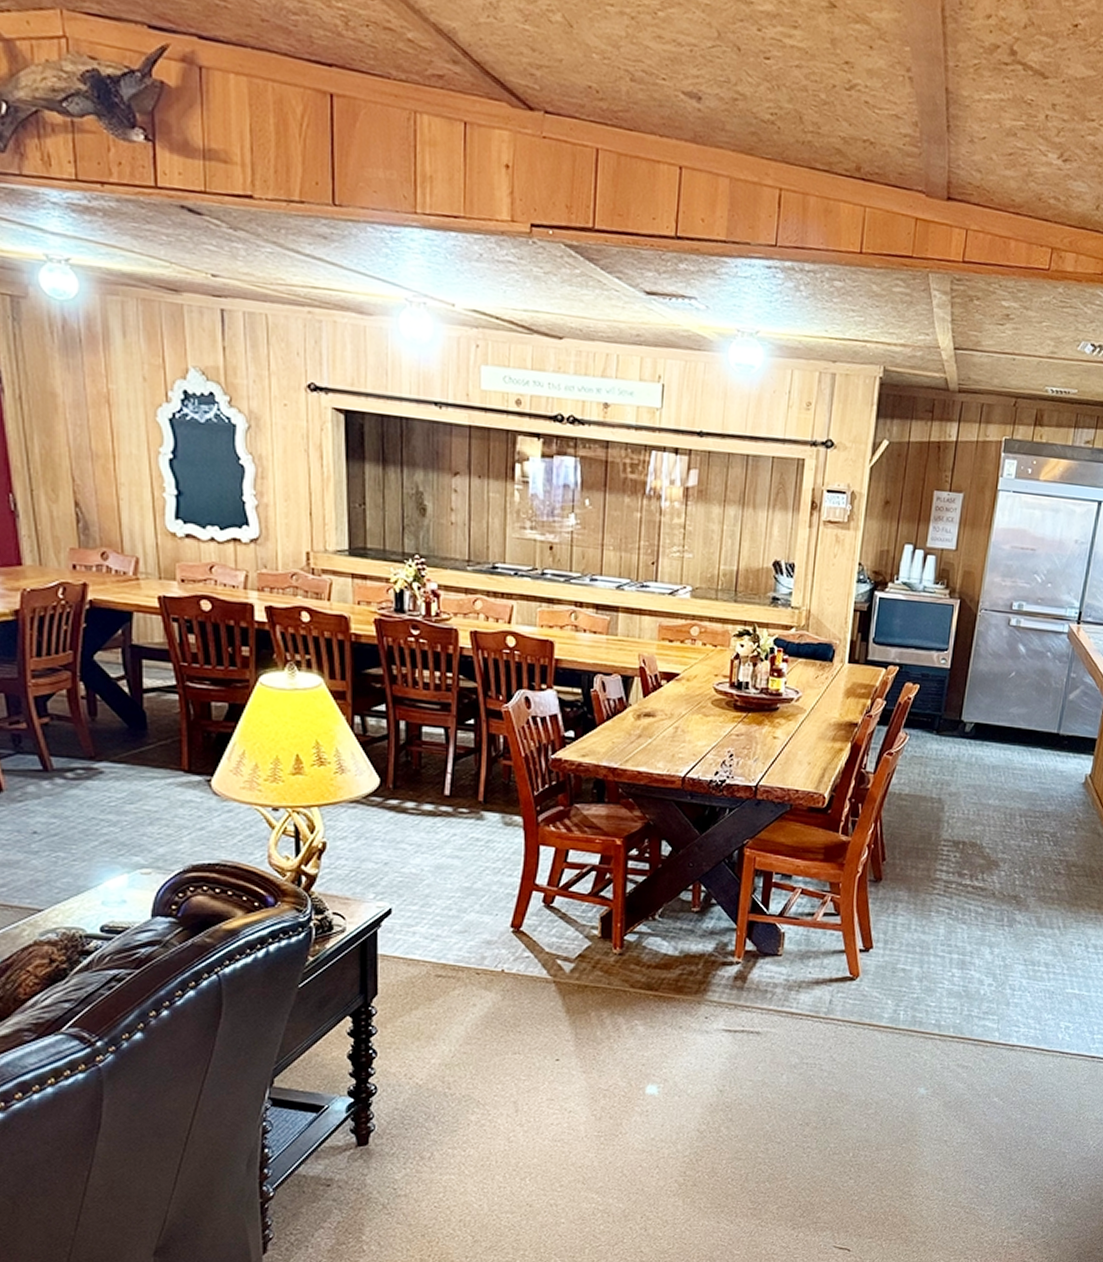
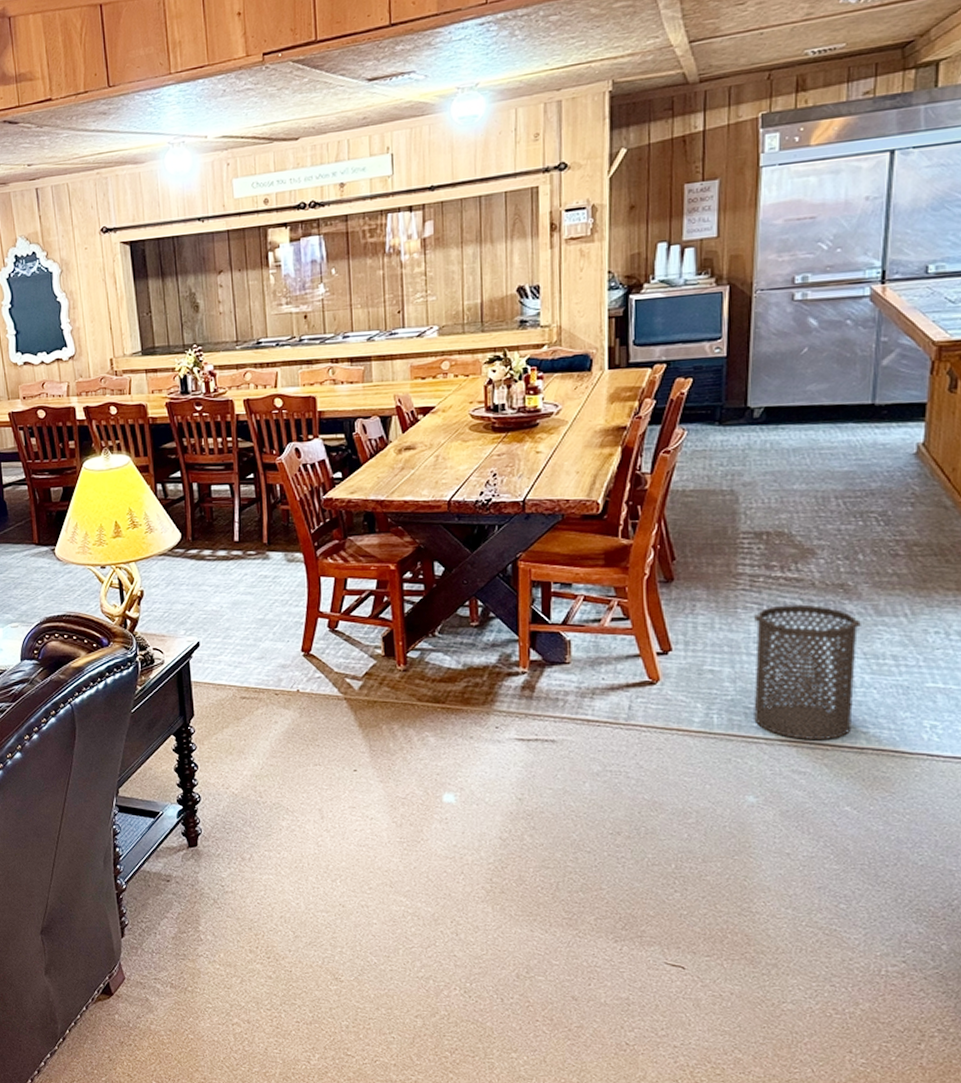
trash can: none [933,911,1026,1037] -> present [754,604,861,739]

